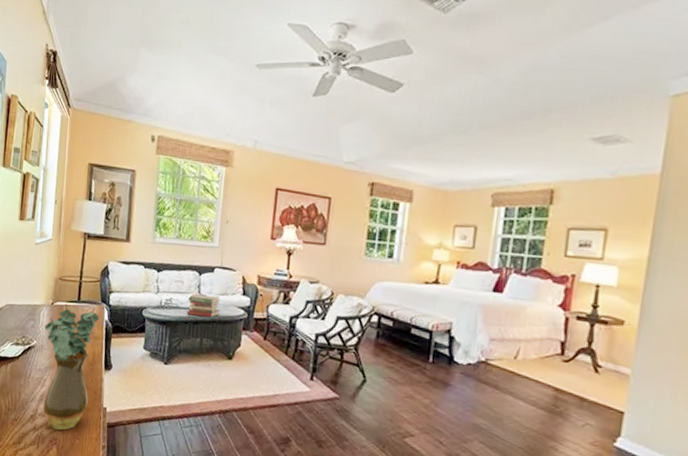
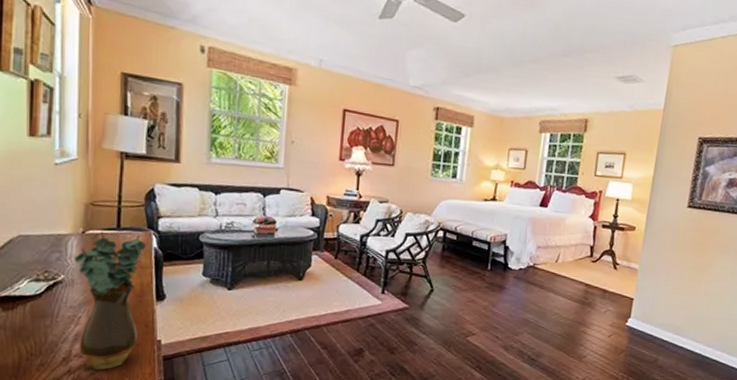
books: present [187,294,220,318] -> none [252,216,287,240]

